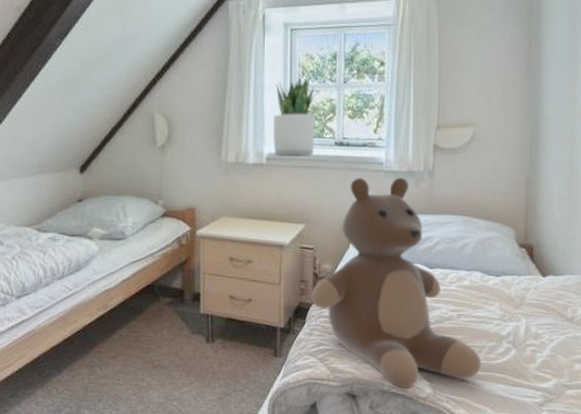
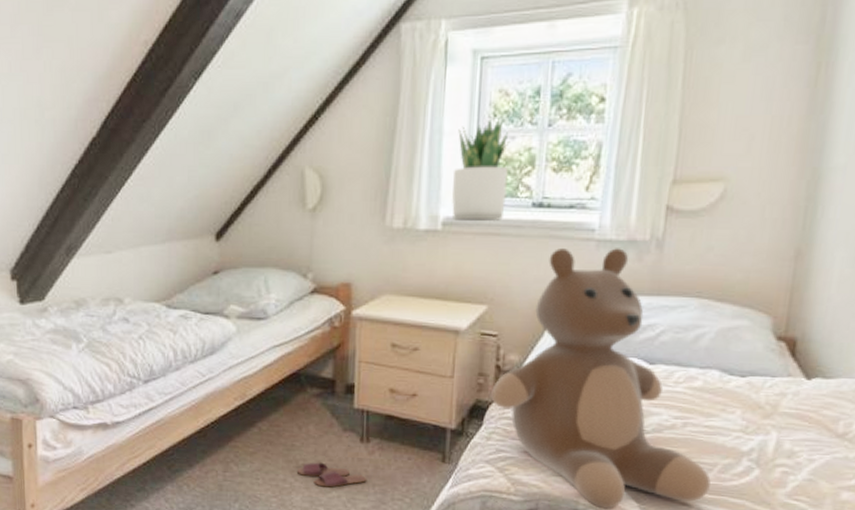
slippers: none [154,362,213,384] -> present [298,462,367,488]

